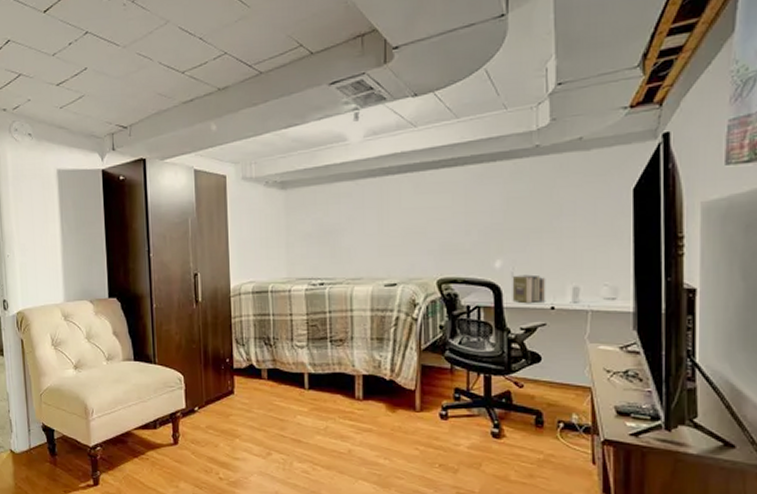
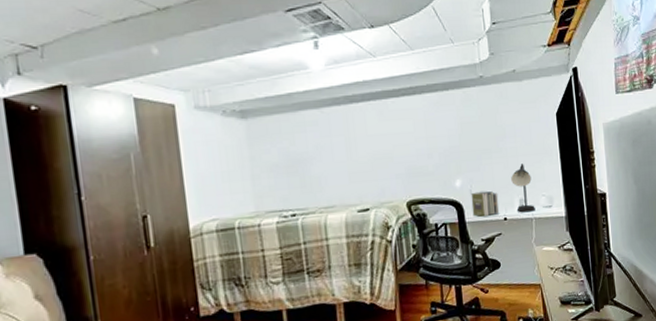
desk lamp: none [565,246,593,303] -> present [511,163,535,213]

